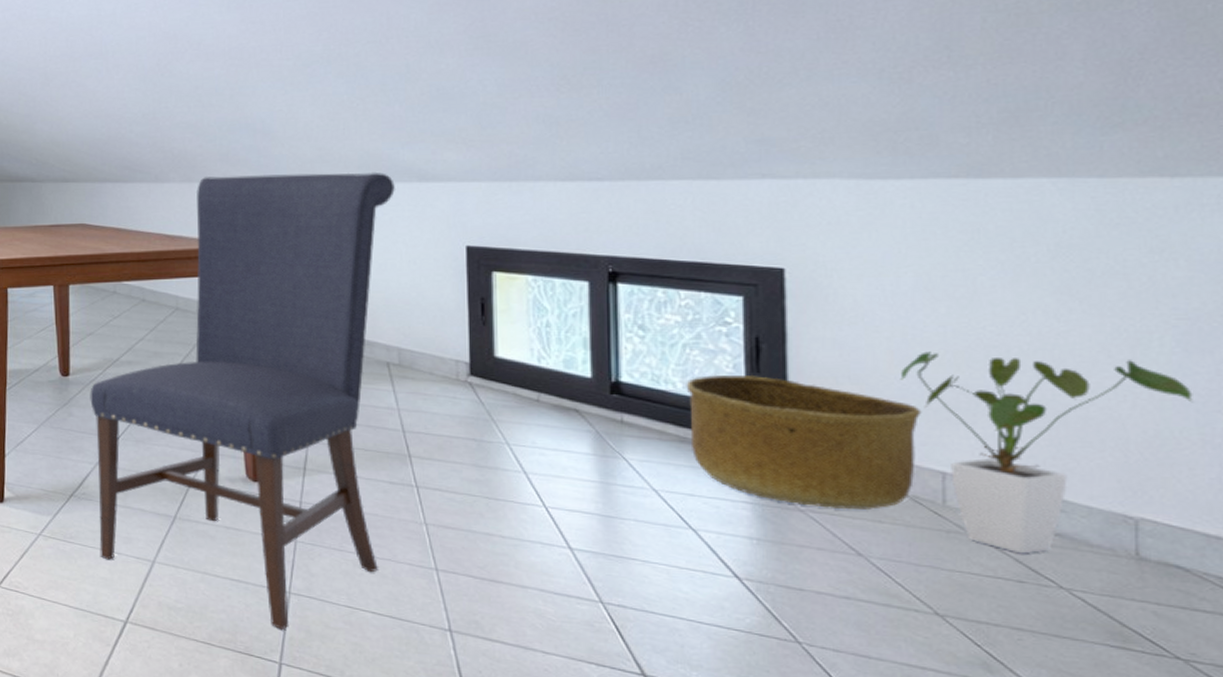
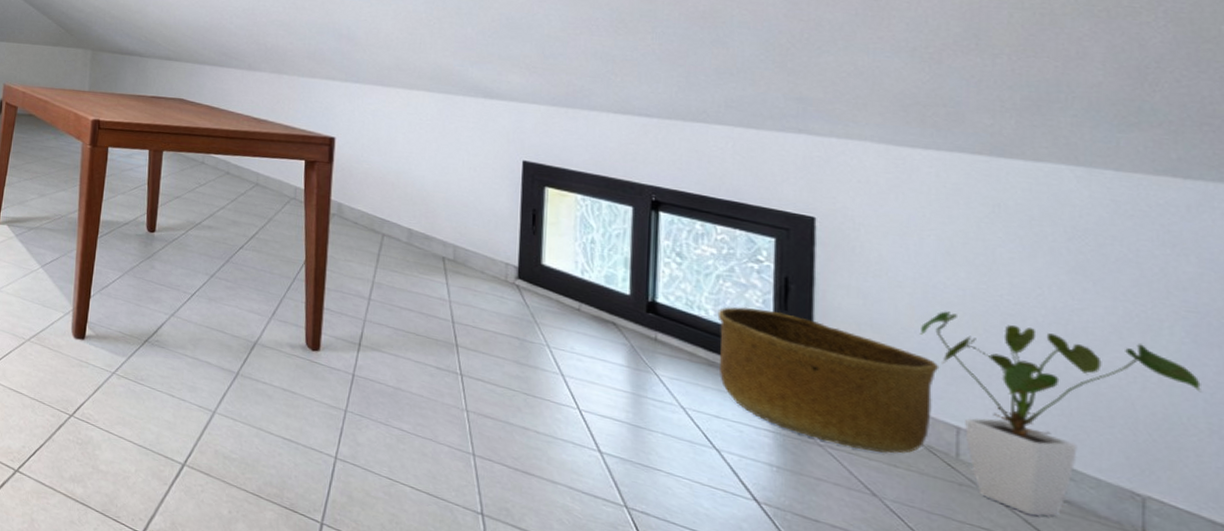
chair: present [90,171,395,629] -> none [166,70,462,492]

